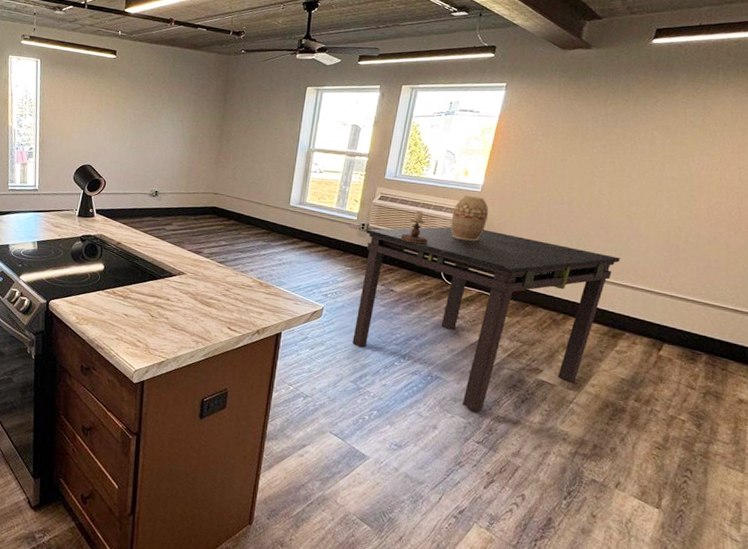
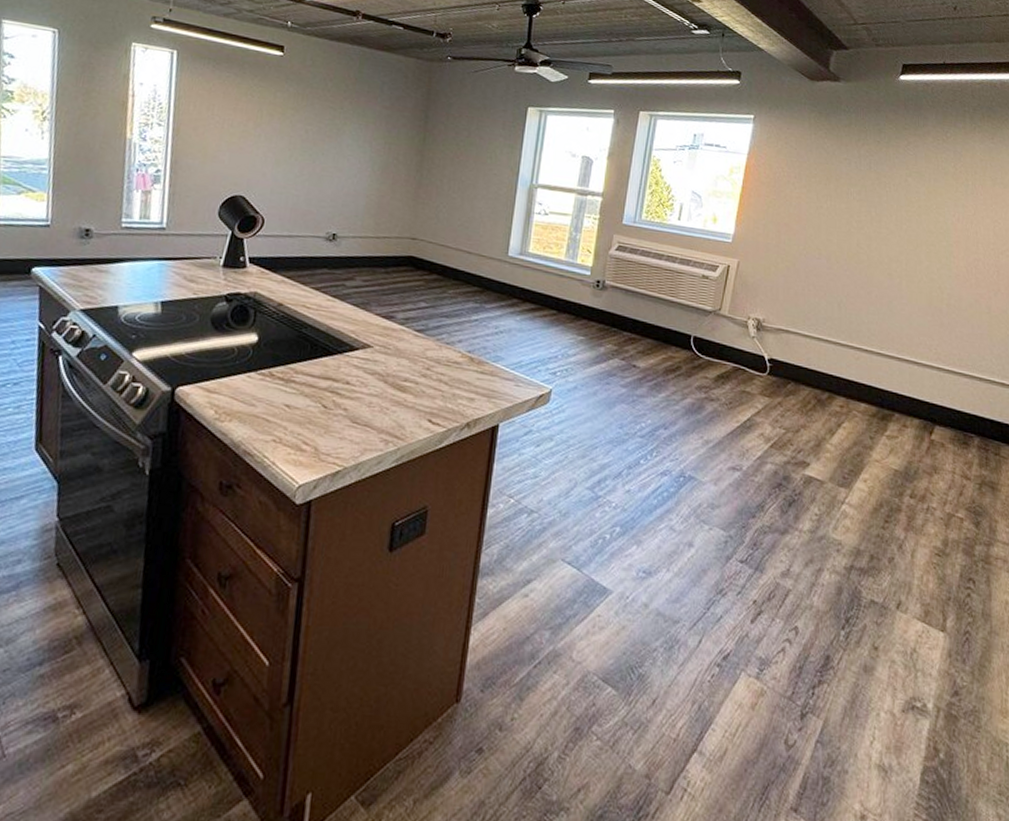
dining table: present [352,226,620,412] -> none [588,284,884,521]
candlestick: present [401,210,428,244] -> none [643,264,675,307]
vase: present [450,195,489,242] -> none [700,247,742,304]

